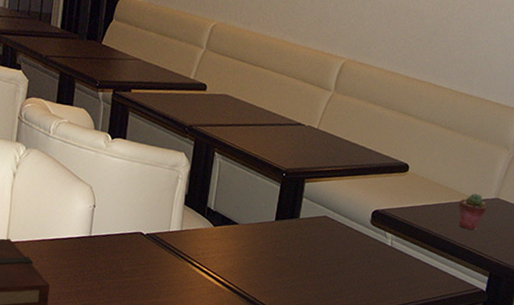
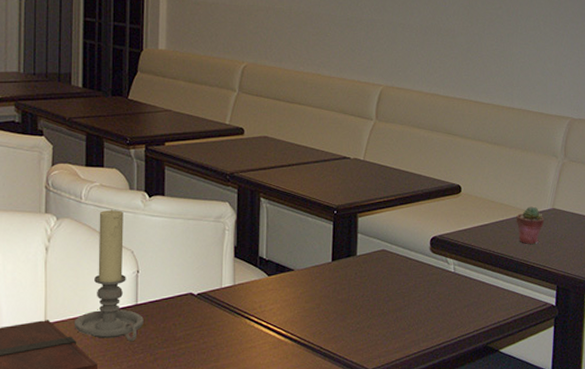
candle holder: none [33,146,95,270] -> present [75,209,144,342]

